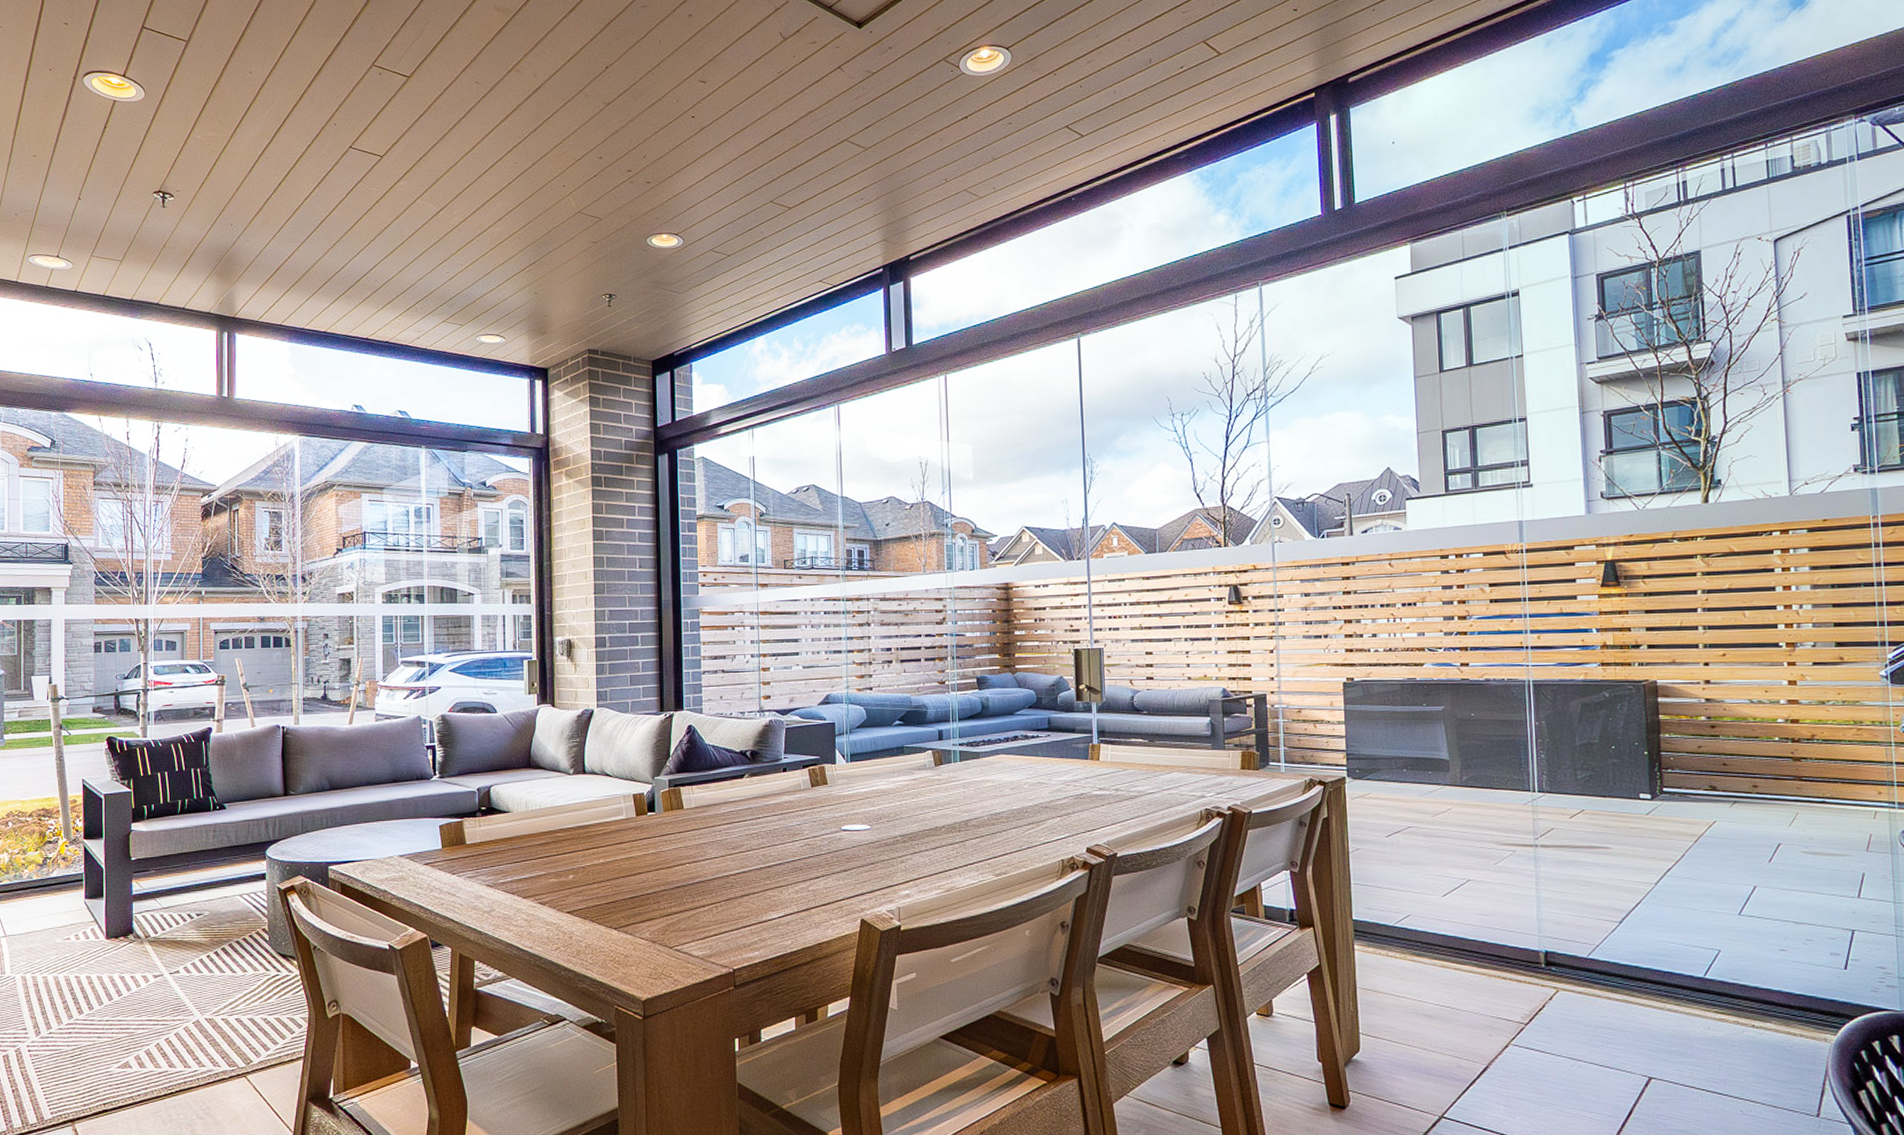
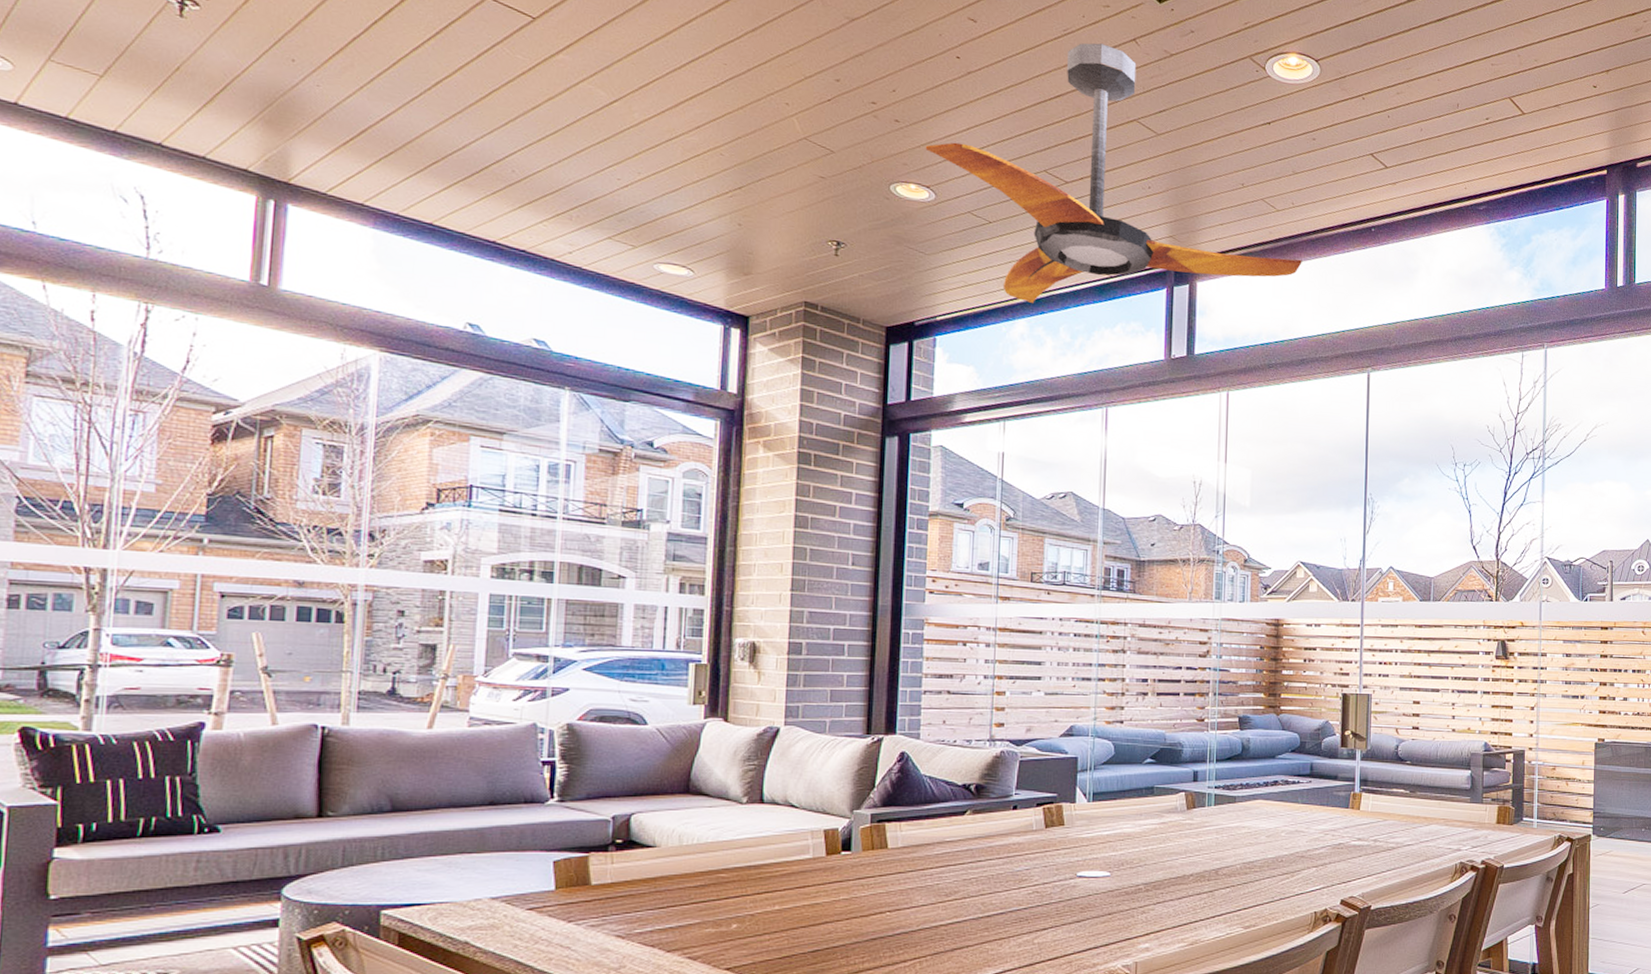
ceiling fan: none [672,77,1007,321] -> present [925,42,1302,303]

